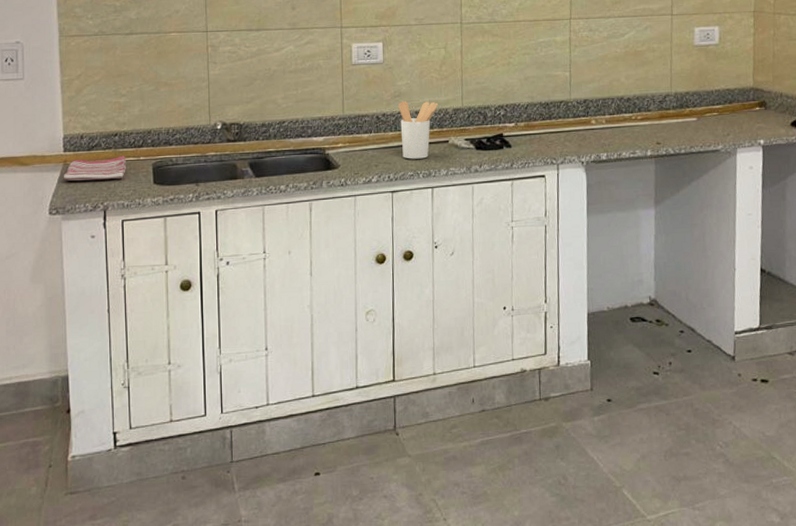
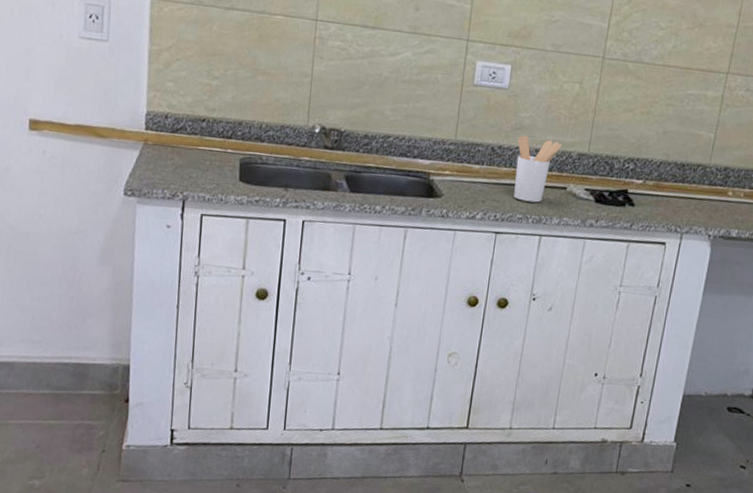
dish towel: present [63,155,126,181] -> none [142,140,212,169]

